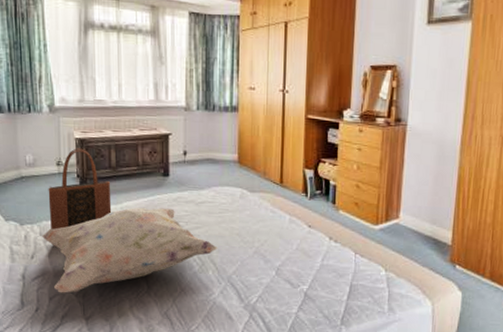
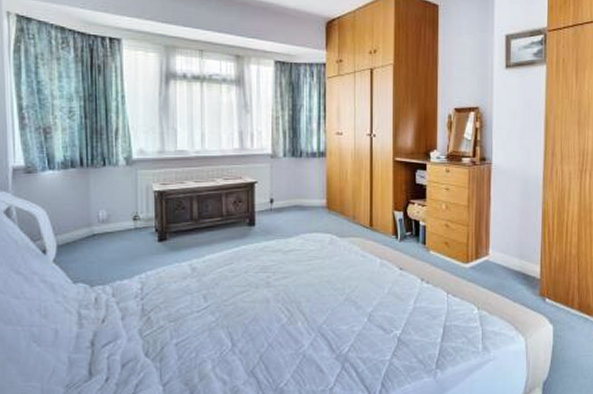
decorative pillow: present [42,207,218,293] -> none [115,259,307,359]
tote bag: present [48,148,112,230] -> none [123,201,193,289]

